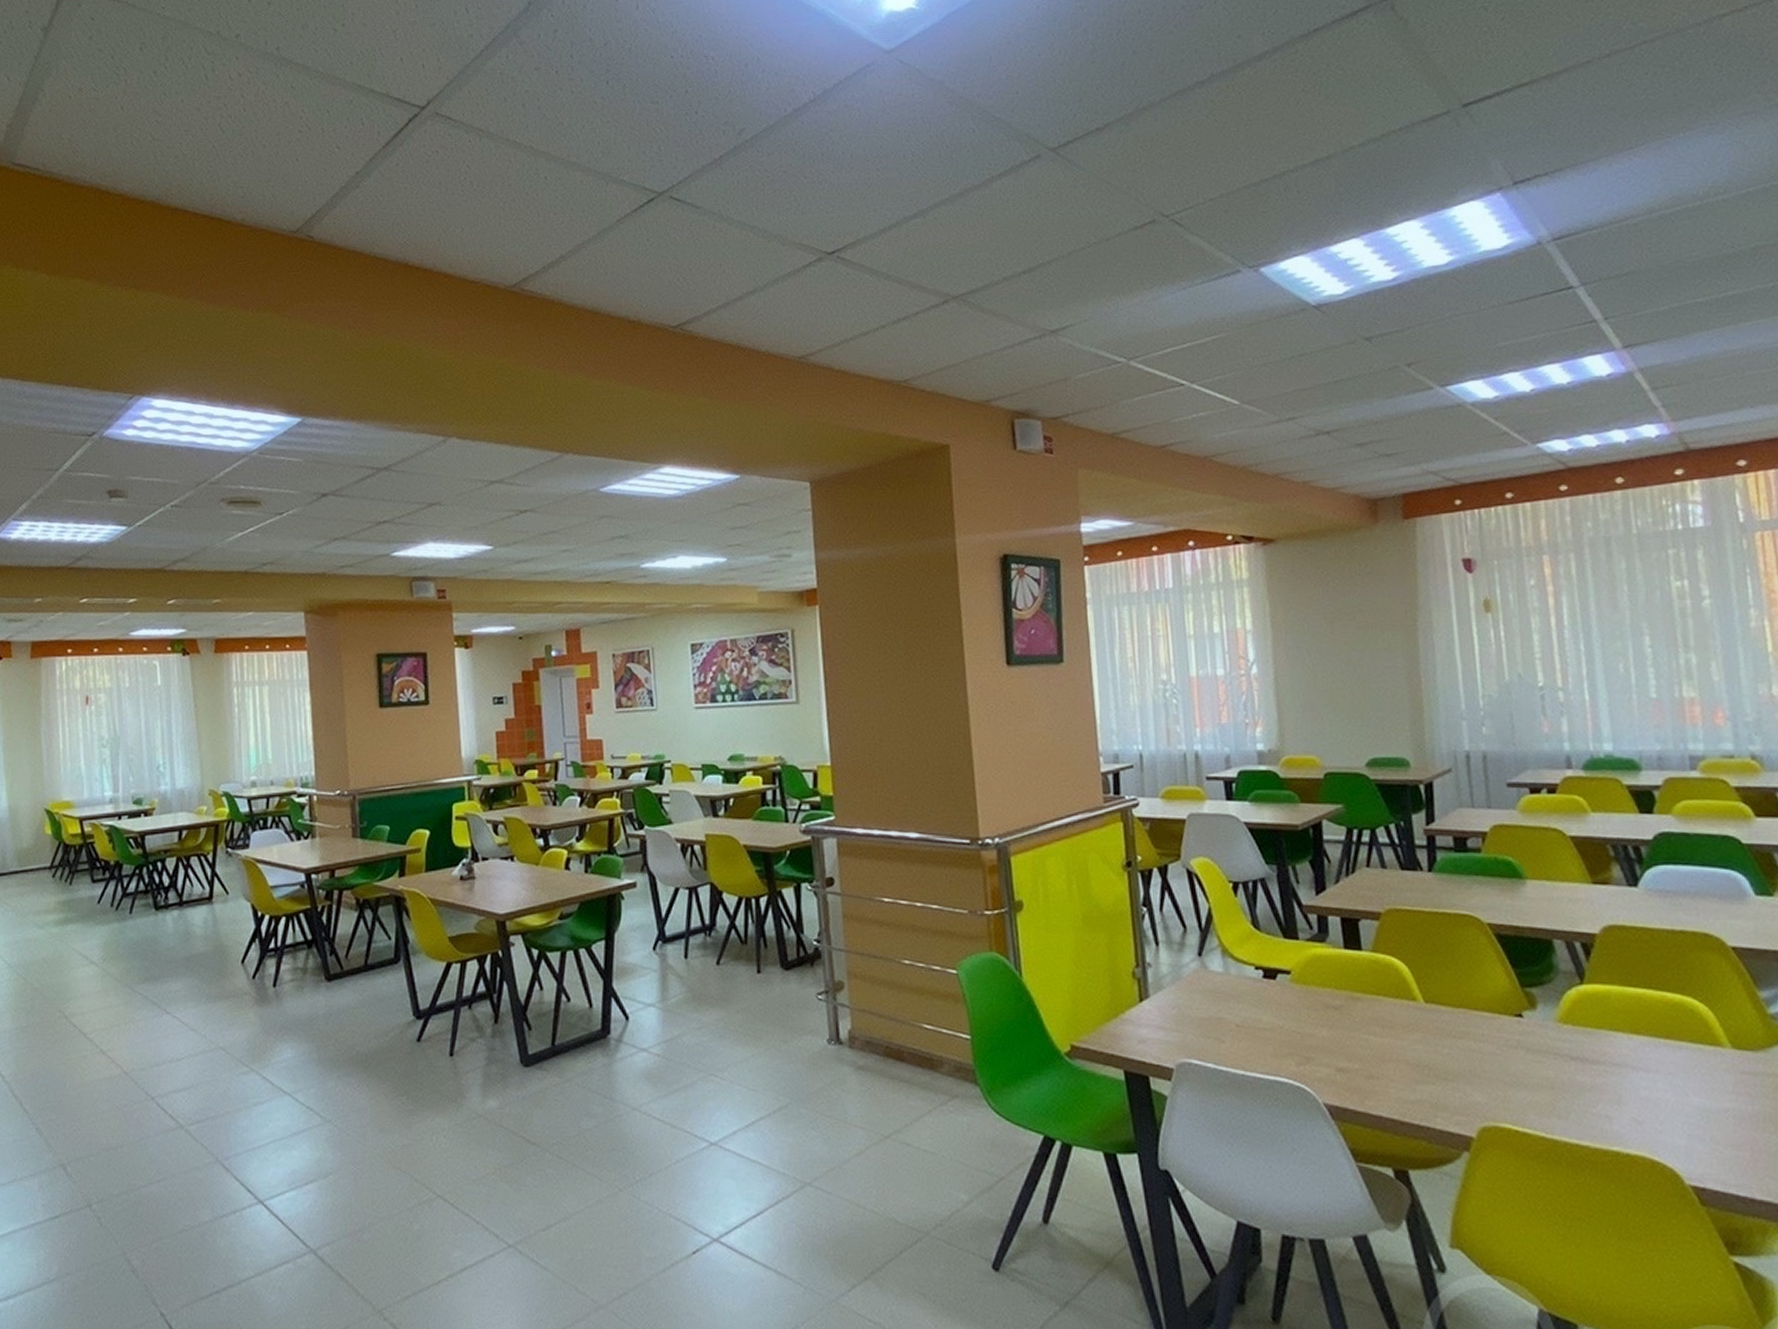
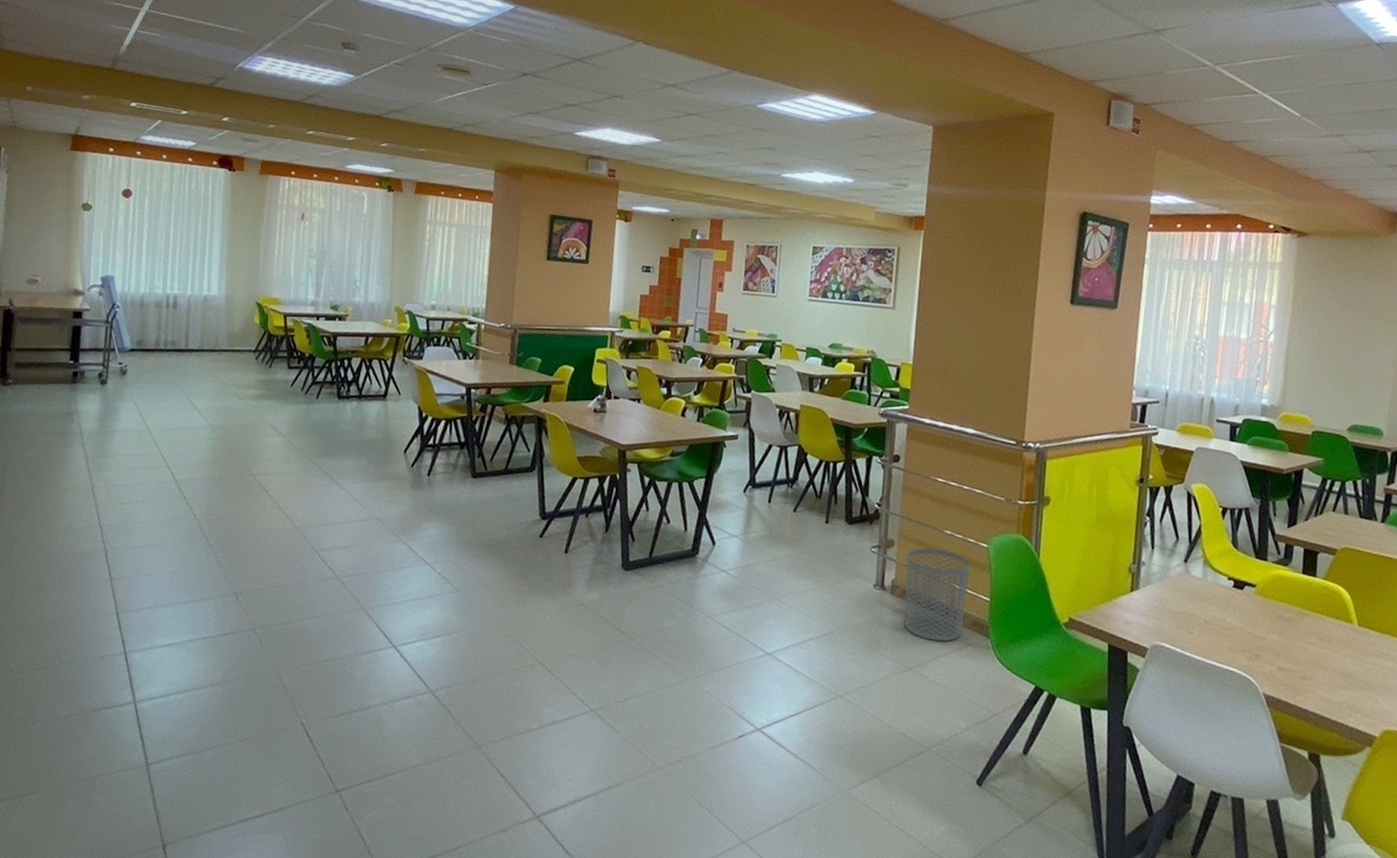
waste bin: none [861,983,945,1098] -> present [903,548,971,643]

